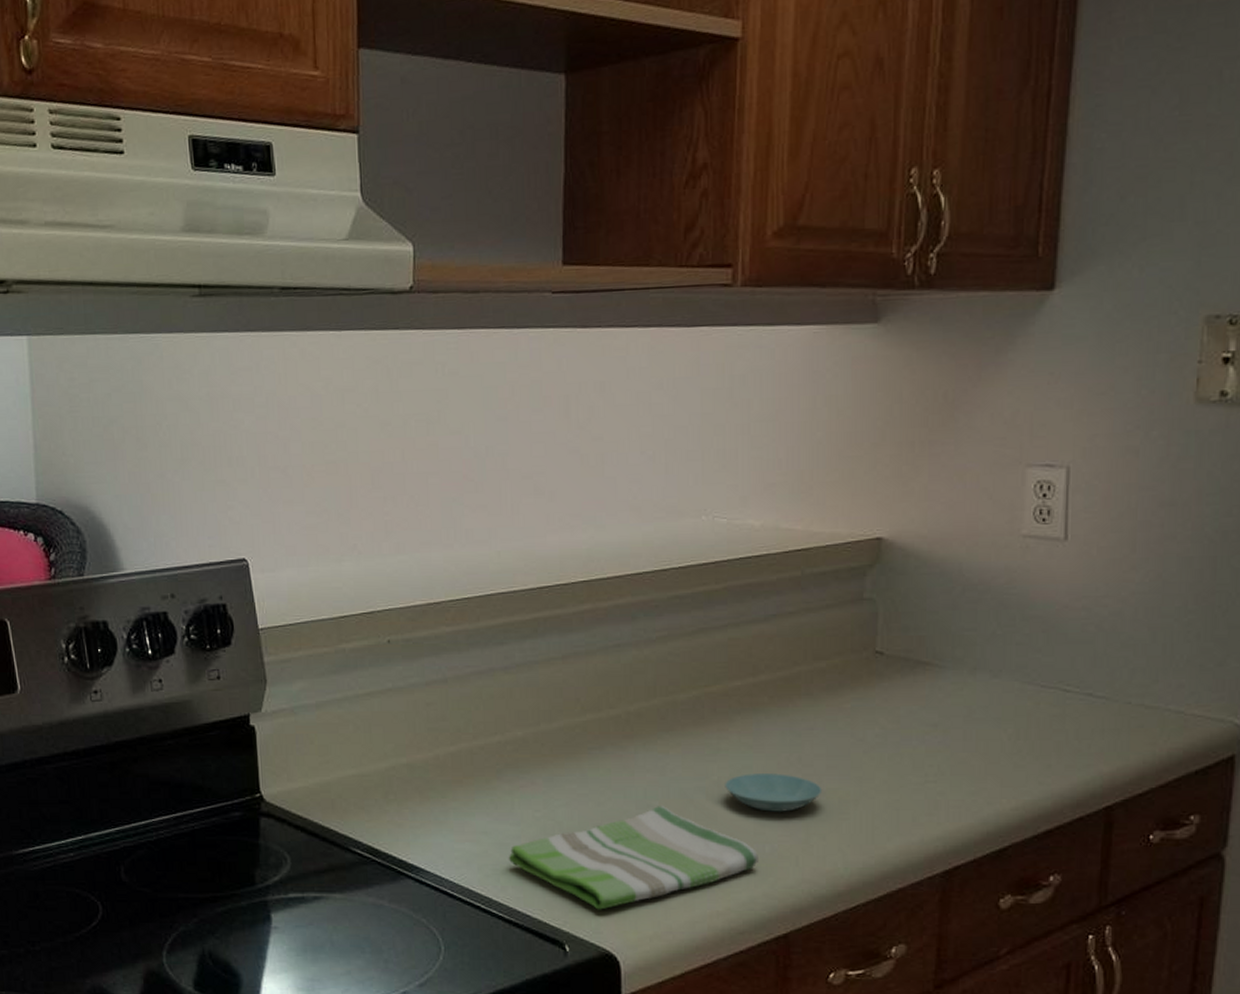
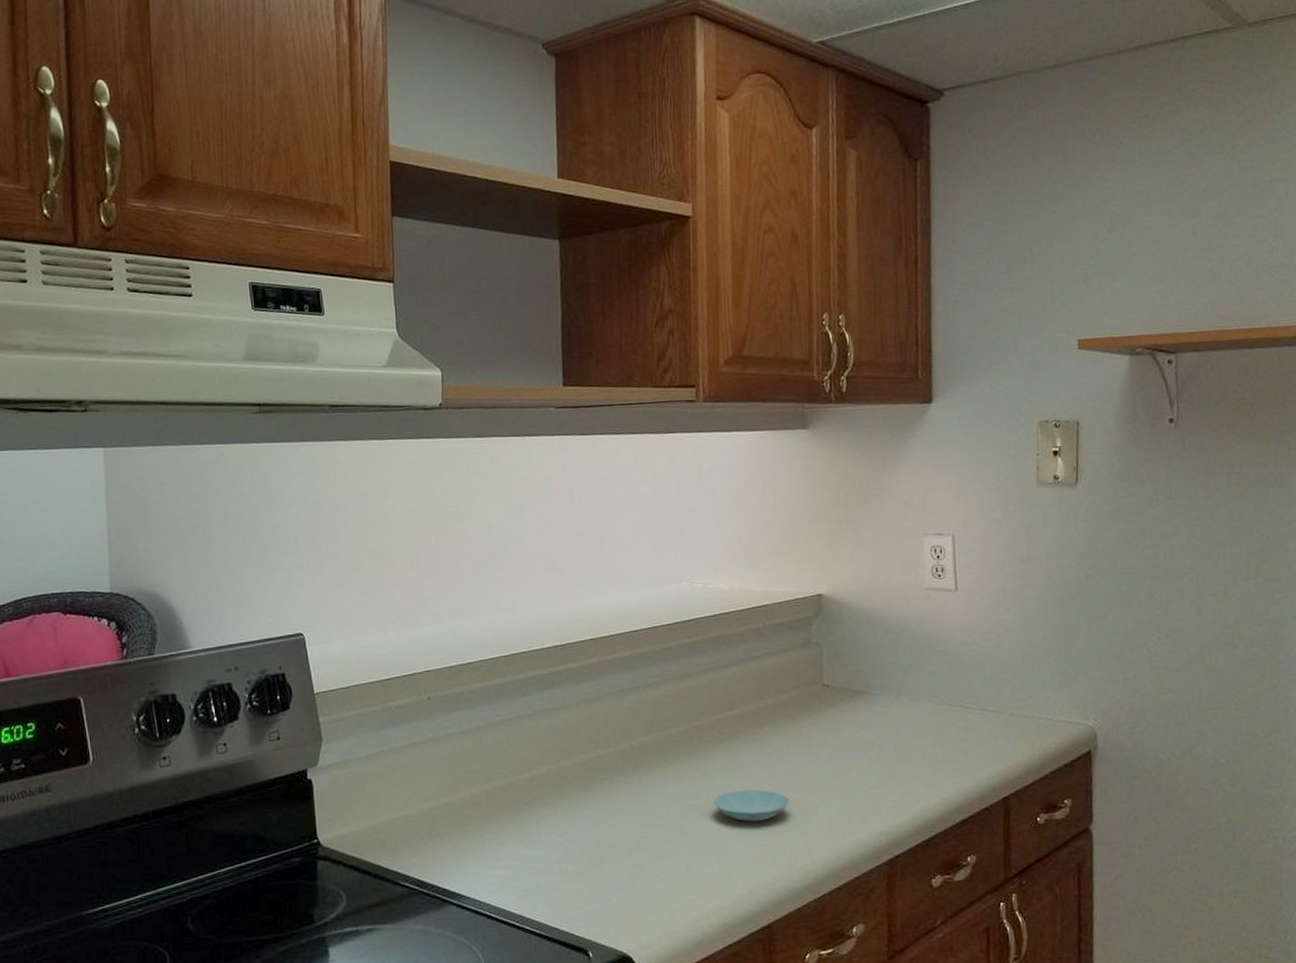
dish towel: present [508,805,758,910] -> none [537,822,744,918]

